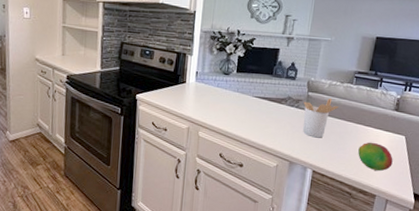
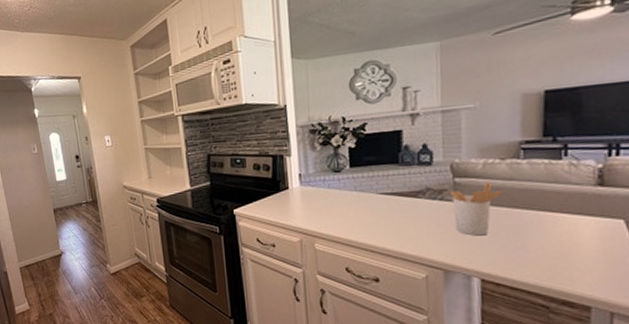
fruit: present [358,142,393,171] -> none [547,233,611,272]

